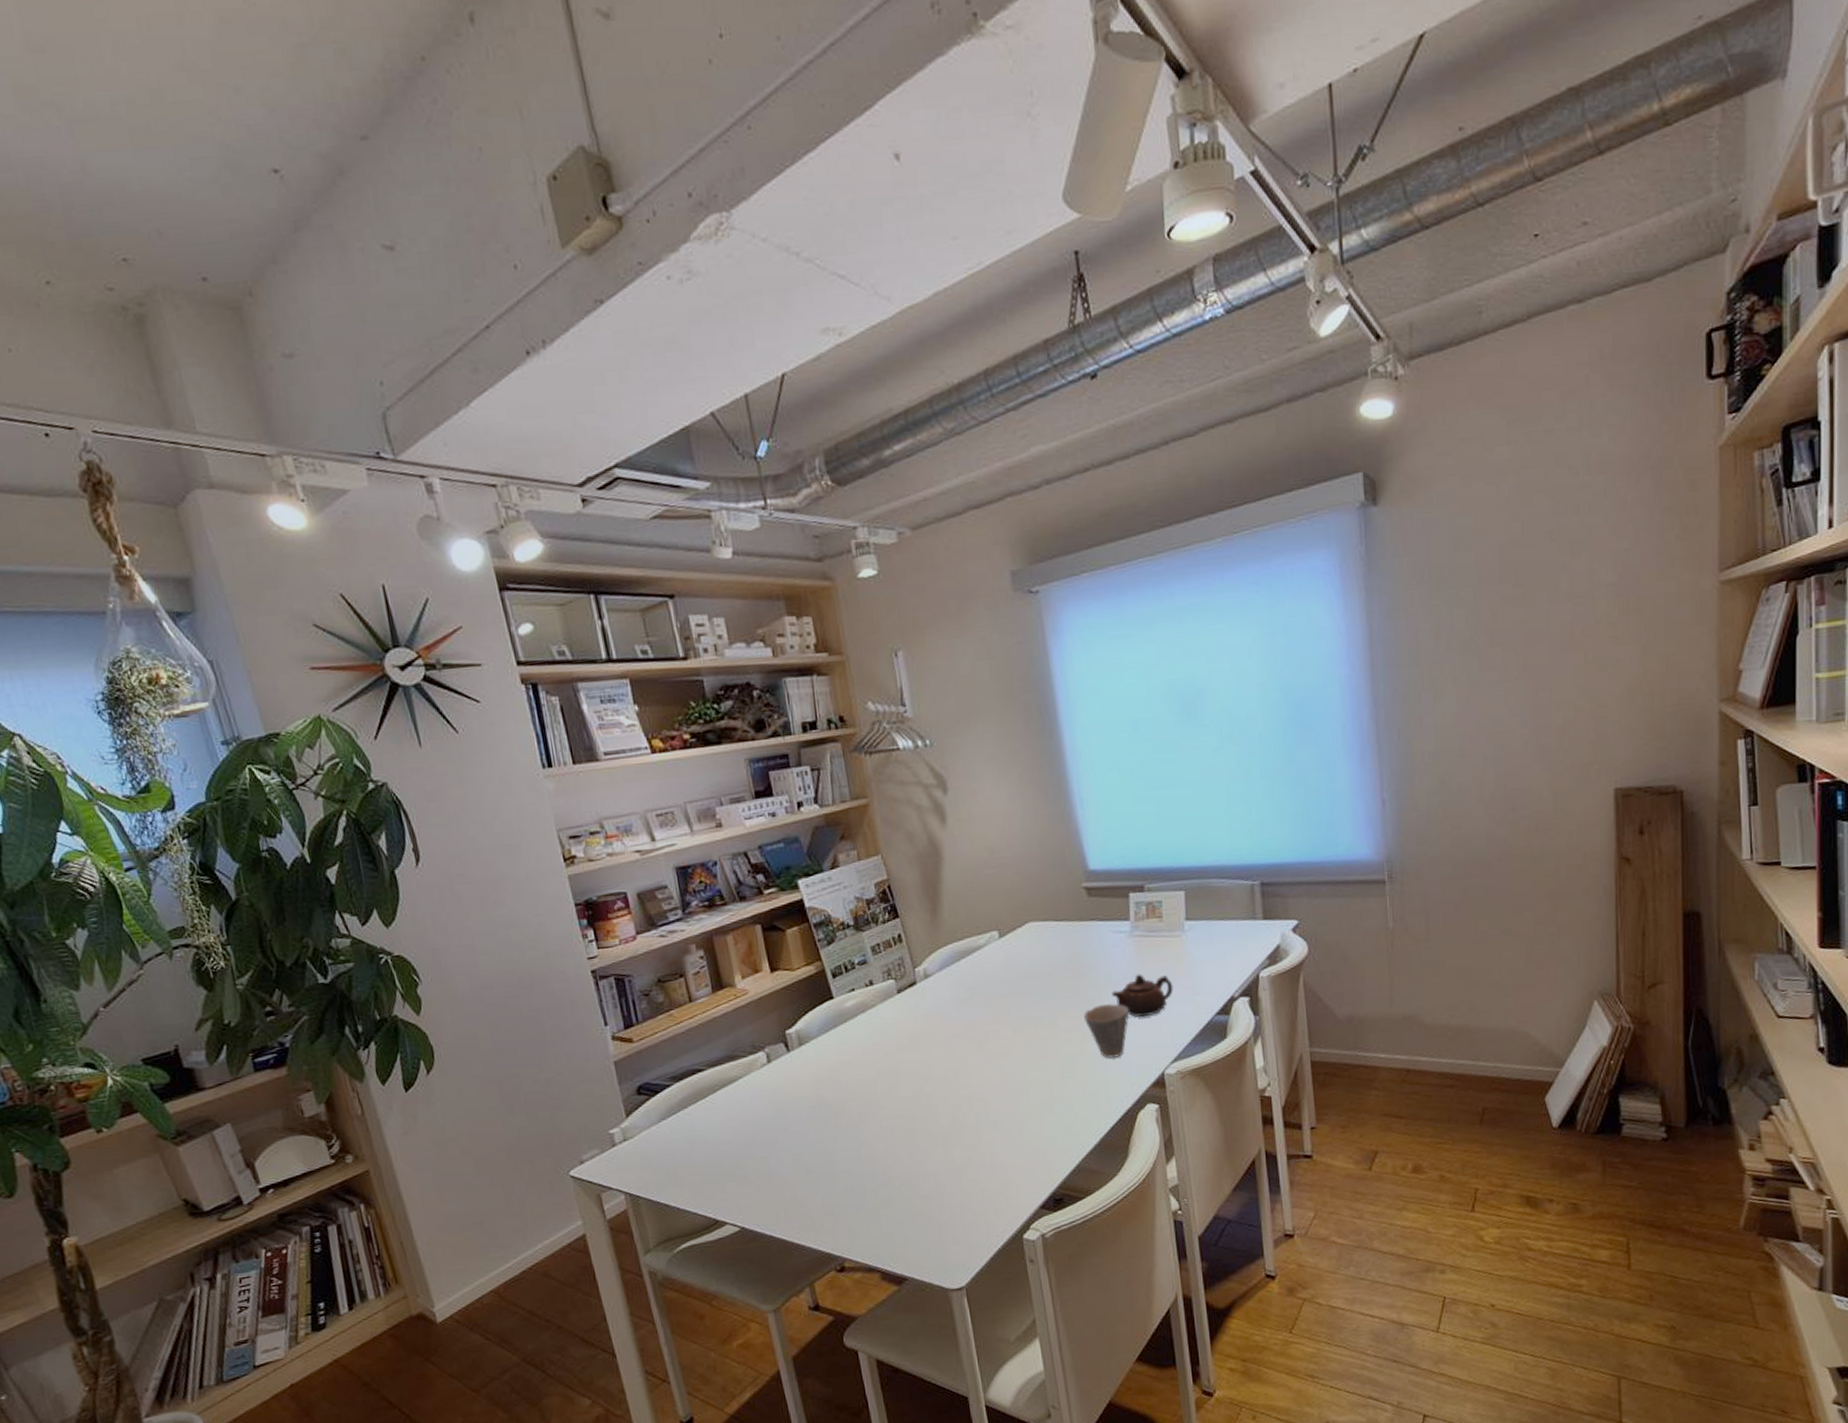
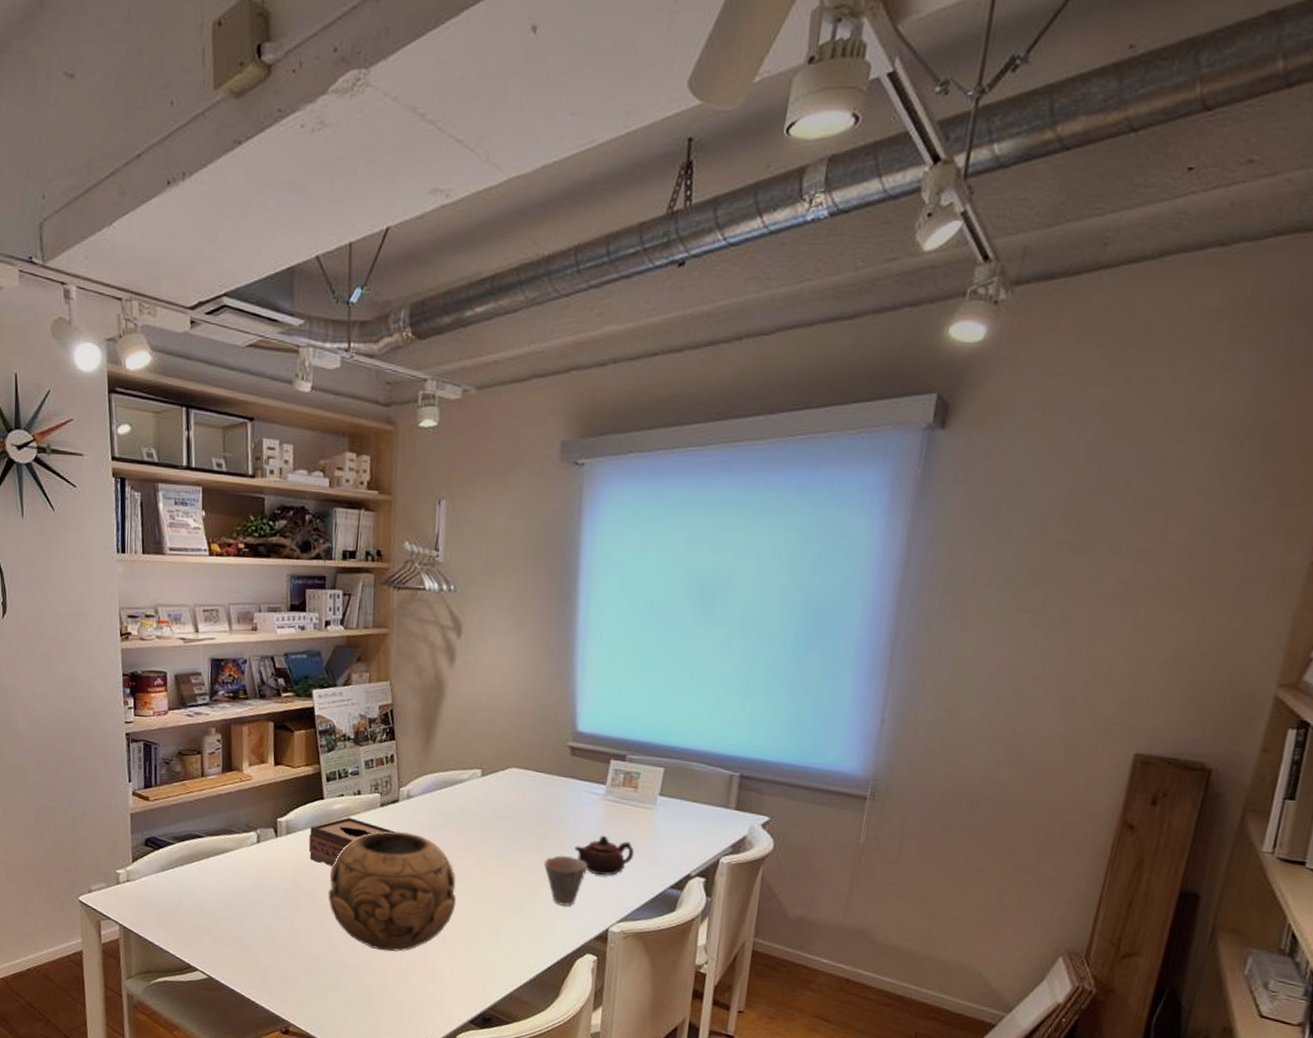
tissue box: none [824,1012,920,1072] -> present [308,817,396,867]
decorative bowl: none [856,1015,1001,1152] -> present [328,831,457,952]

